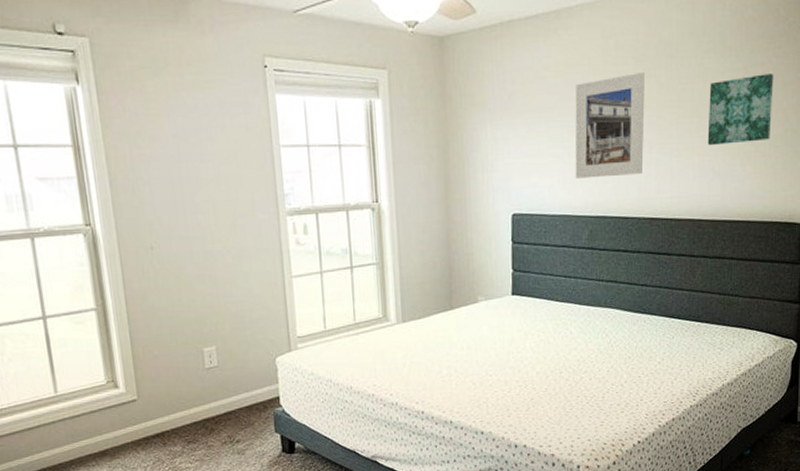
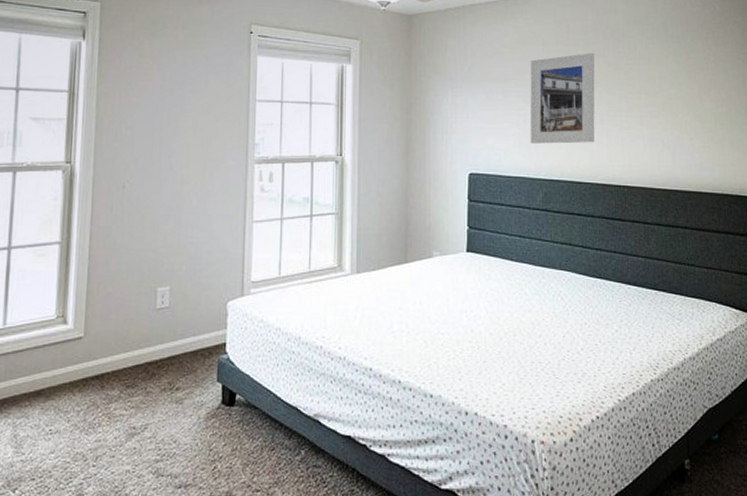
wall art: present [707,73,774,145] -> none [655,58,716,120]

